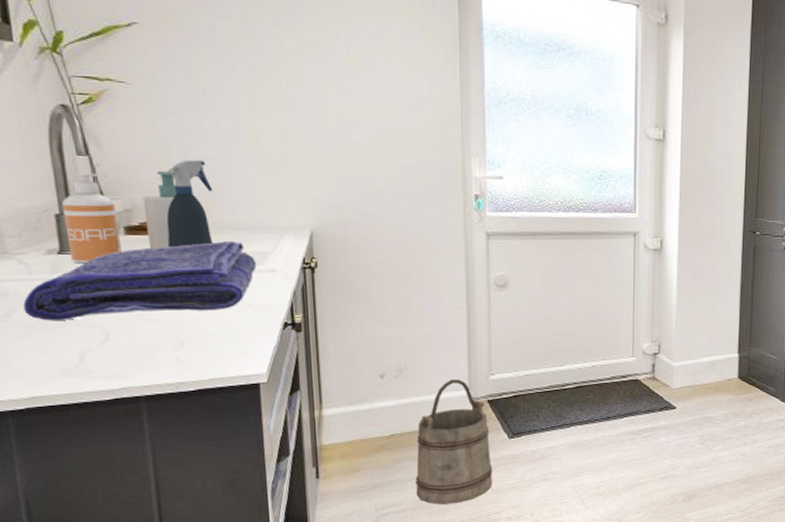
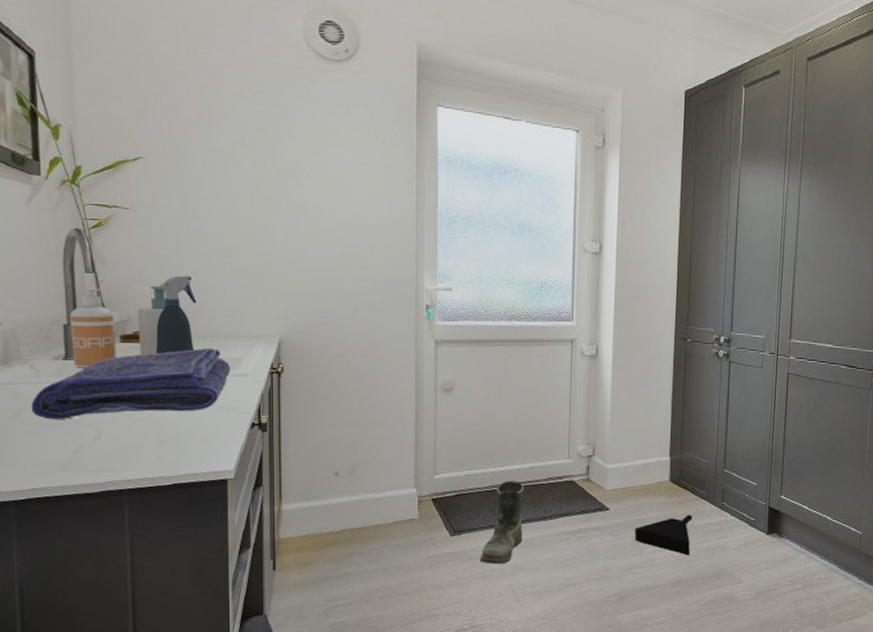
bucket: present [415,379,493,504] -> none [363,478,435,599]
boot: none [540,379,586,467] -> present [479,480,524,565]
dustpan: none [702,411,762,453] -> present [634,514,693,556]

